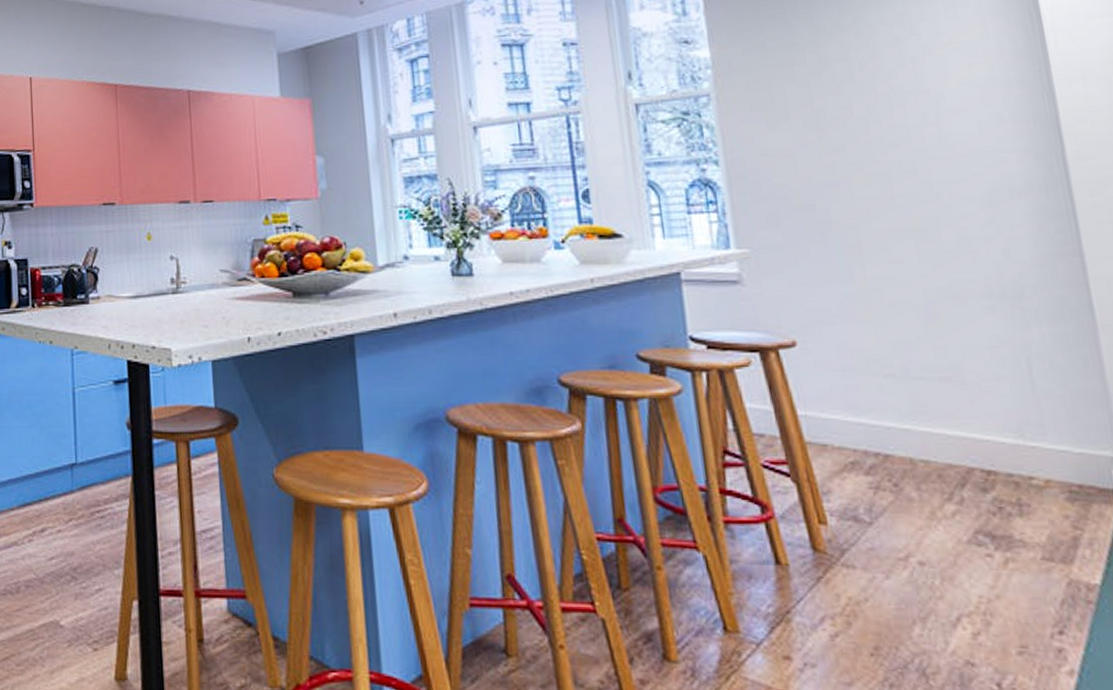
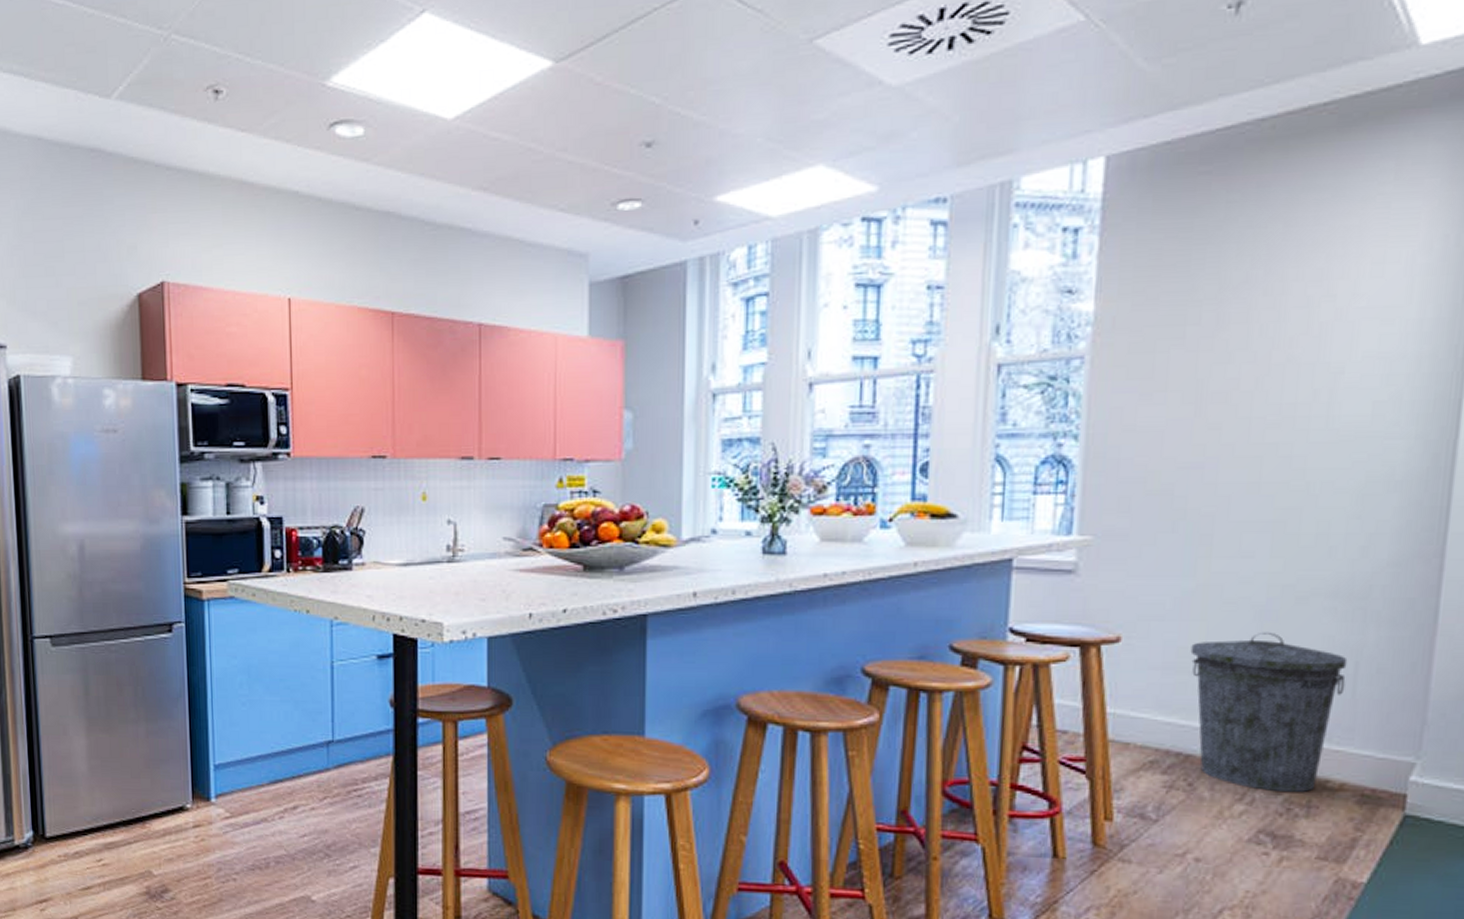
trash can: none [864,332,1024,491] -> present [1190,631,1348,793]

